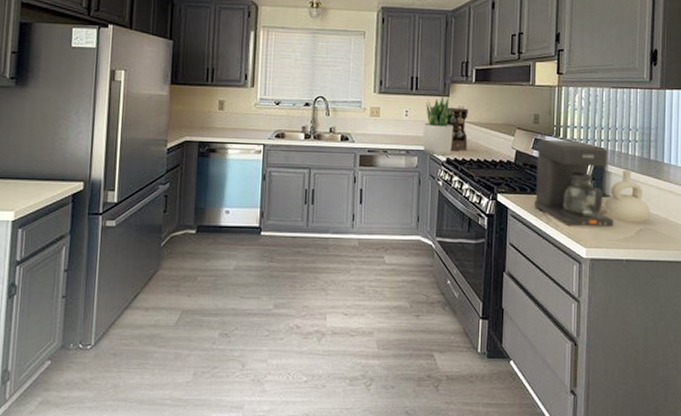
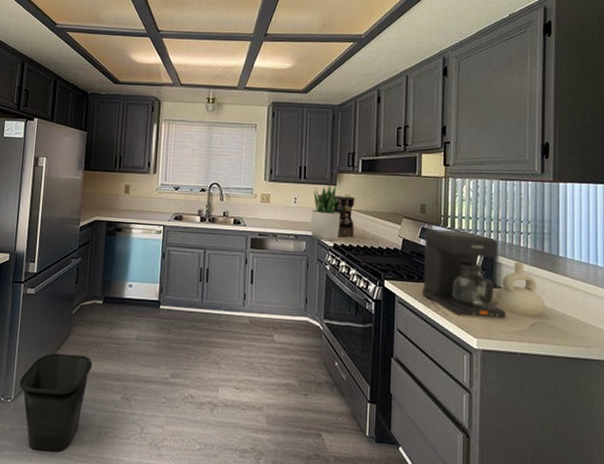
waste bin: none [101,291,186,399] -> present [20,353,93,452]

